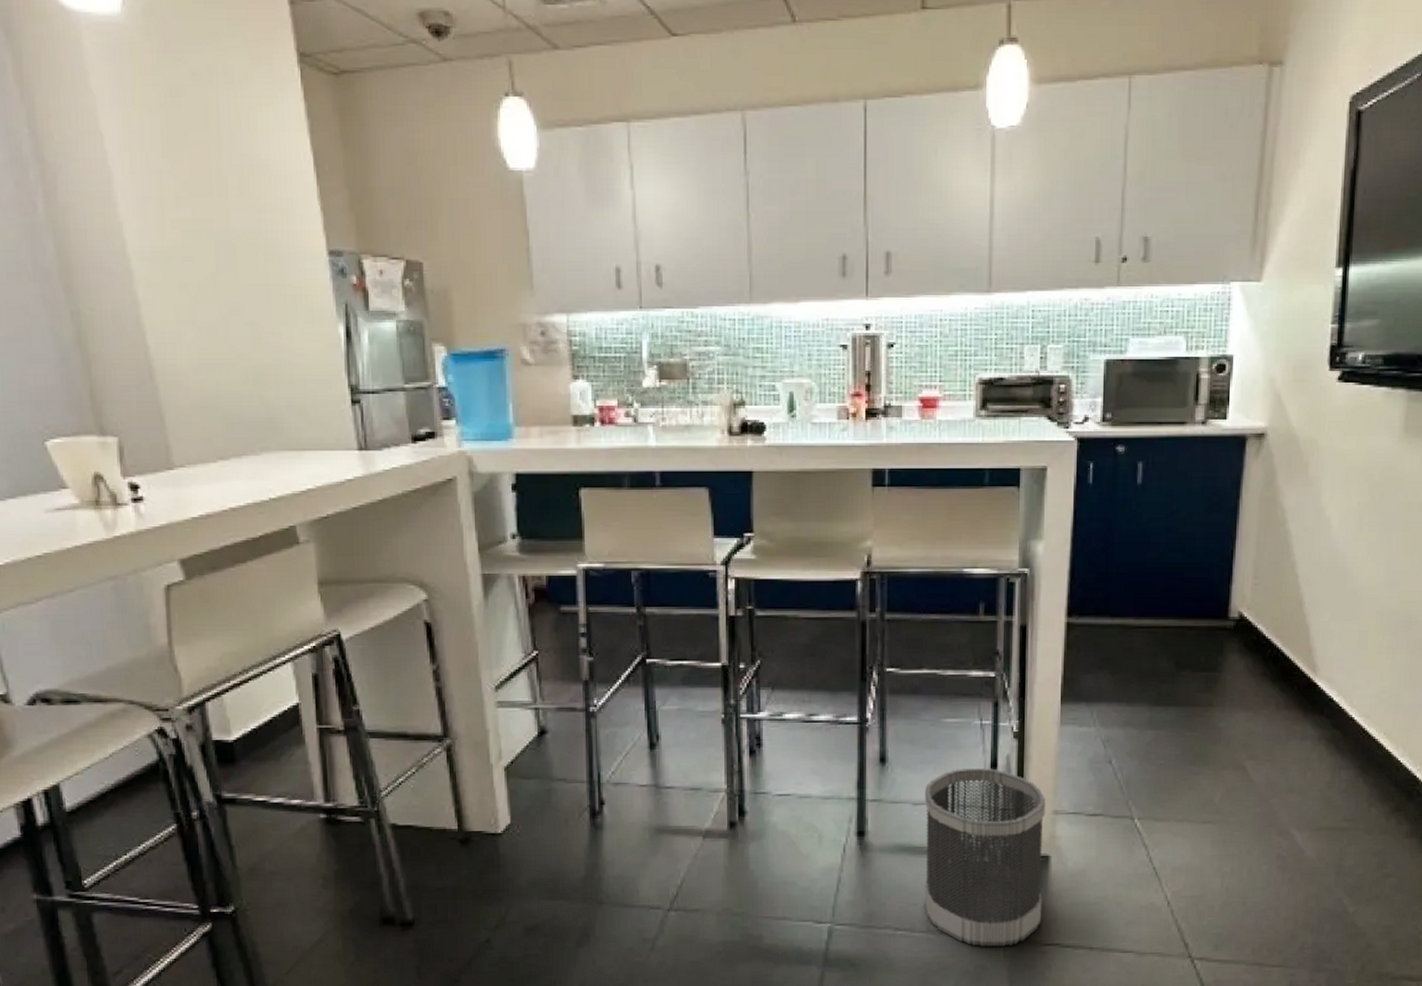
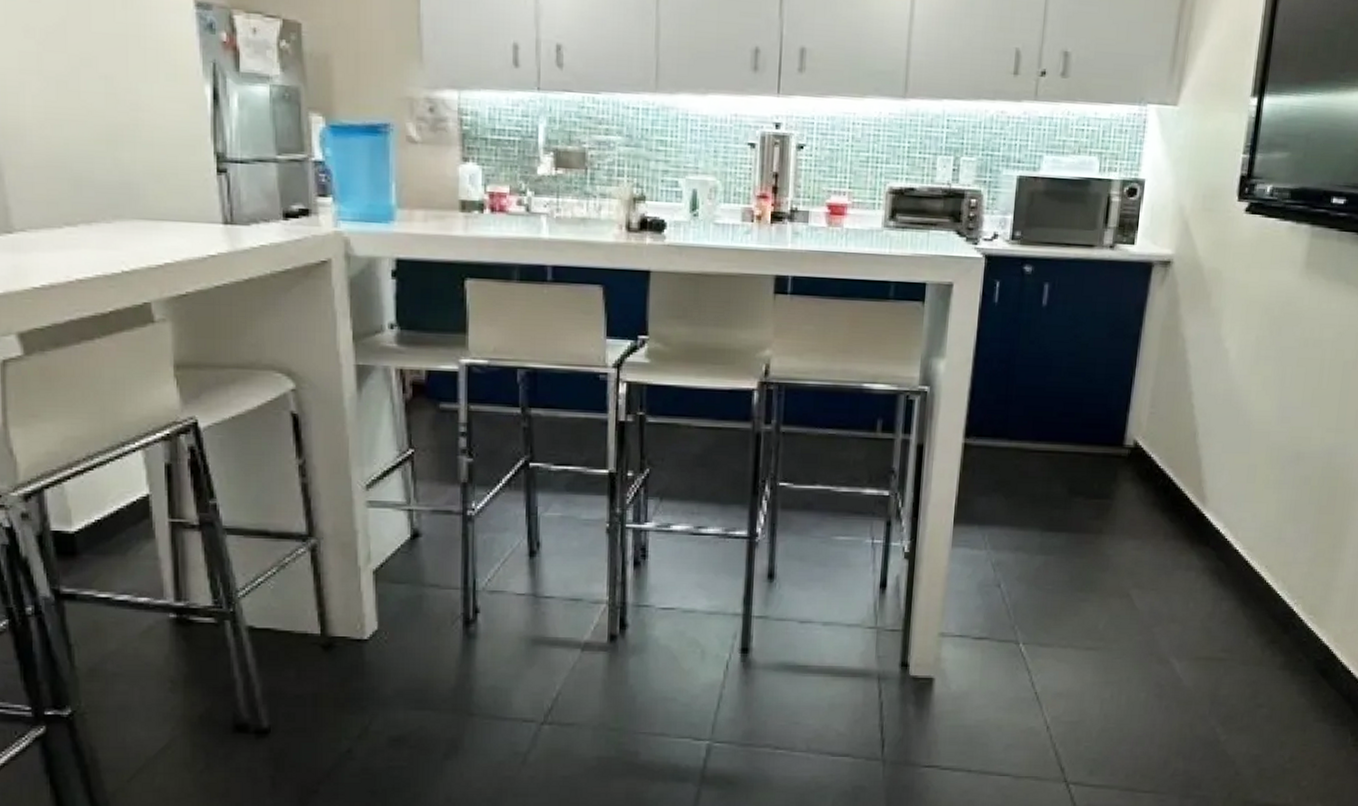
wastebasket: present [924,768,1045,947] -> none [805,588,933,768]

